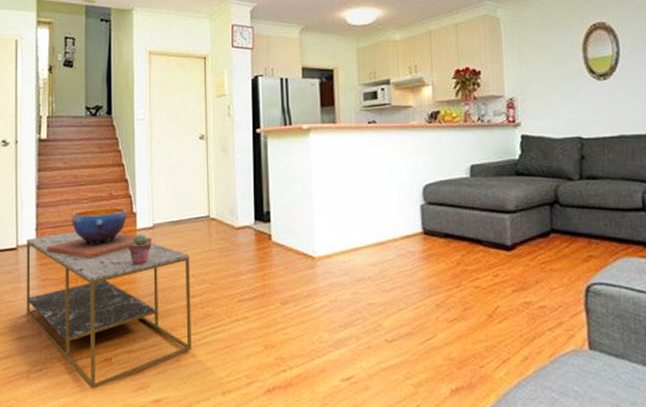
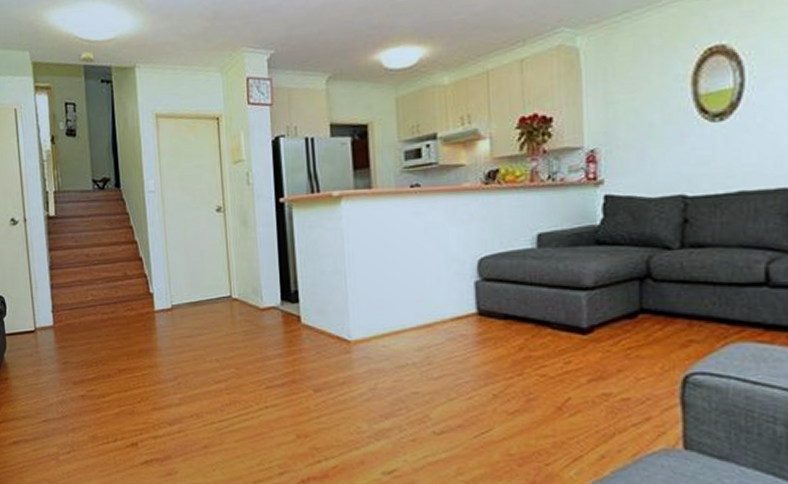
coffee table: present [26,231,191,389] -> none [44,313,219,473]
decorative bowl: present [47,208,152,260] -> none [65,288,171,343]
potted succulent: present [128,233,152,266] -> none [147,315,172,349]

